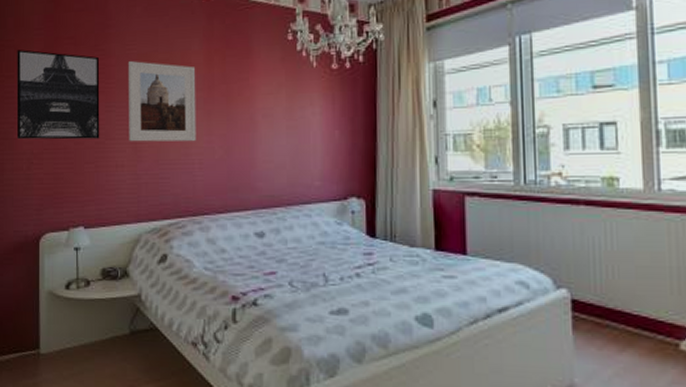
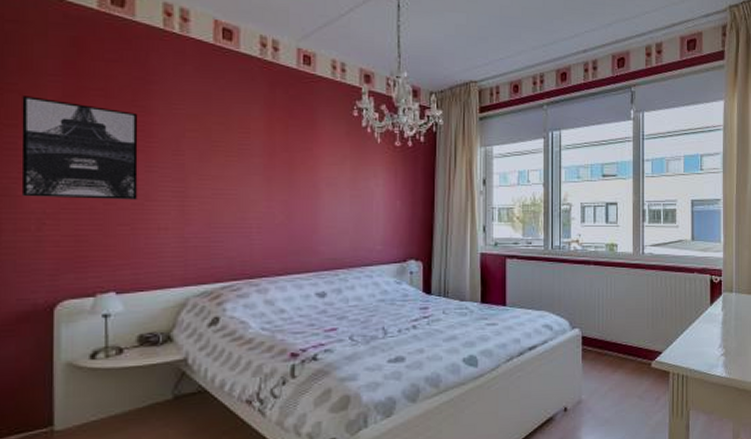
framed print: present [127,61,197,142] -> none [174,121,255,207]

